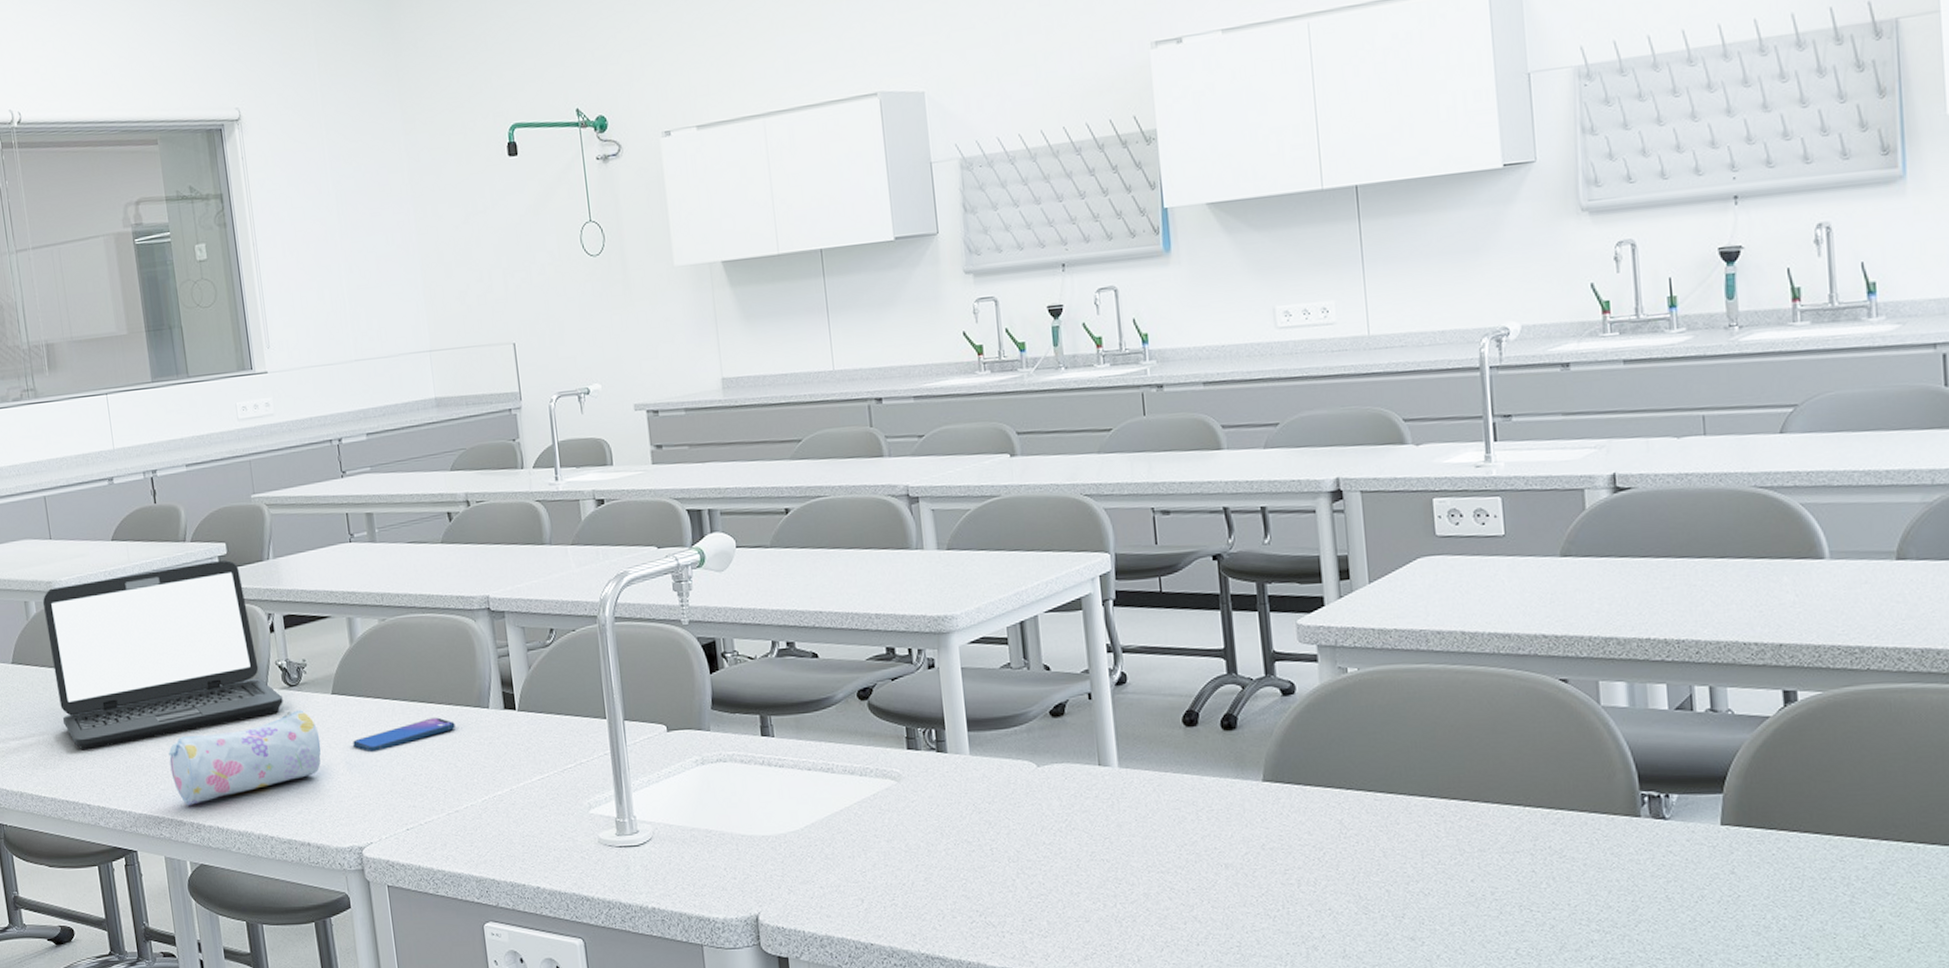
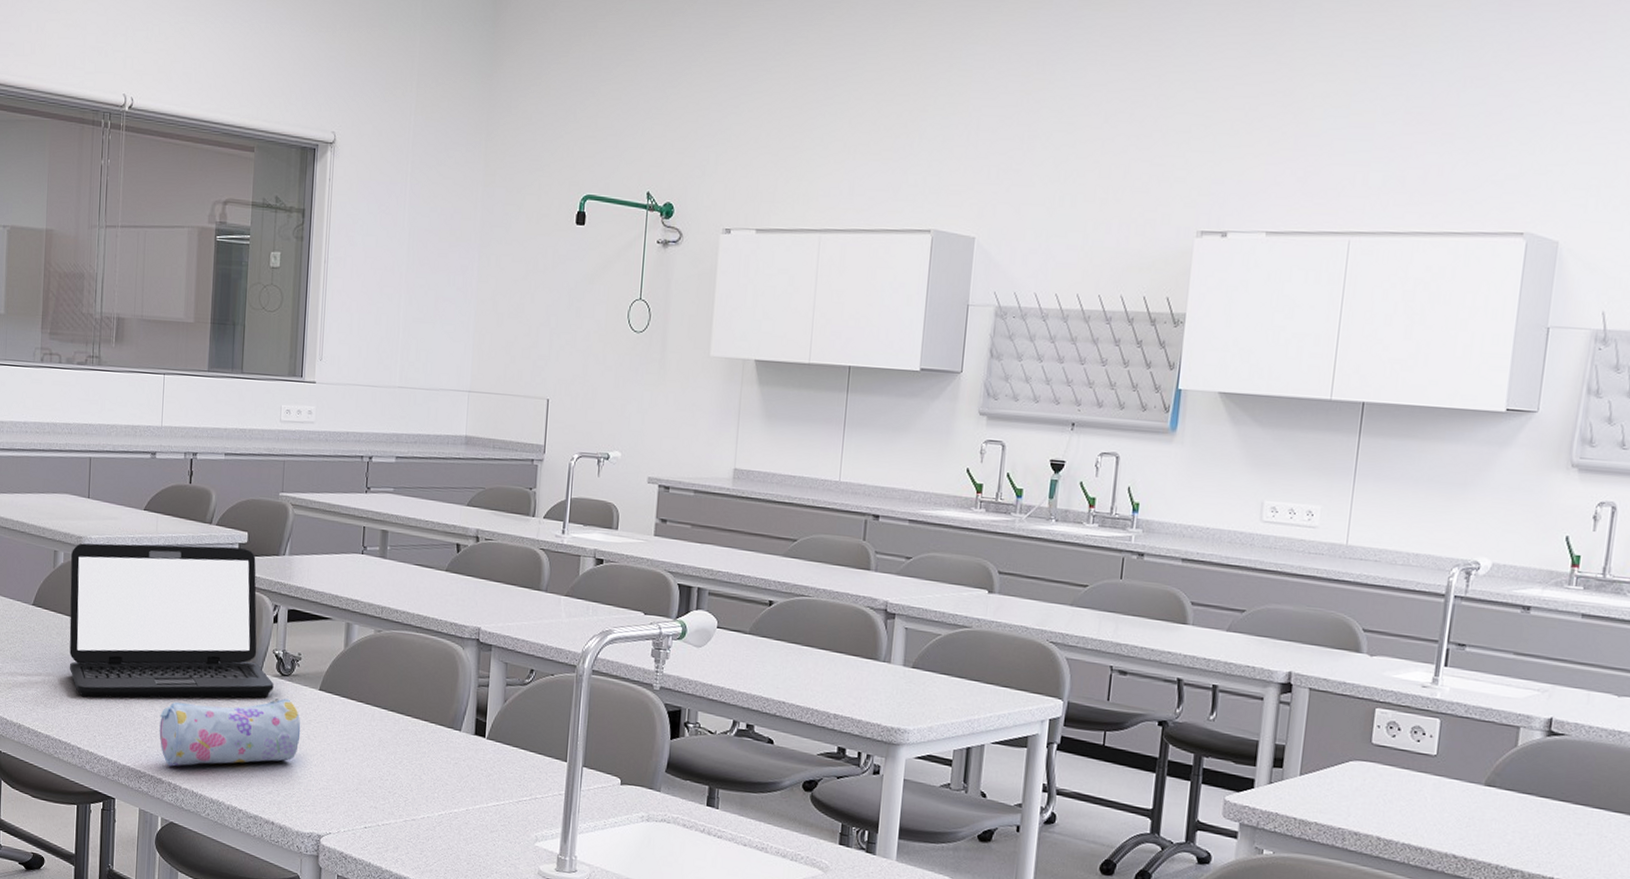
smartphone: present [353,717,455,752] -> none [330,729,427,751]

